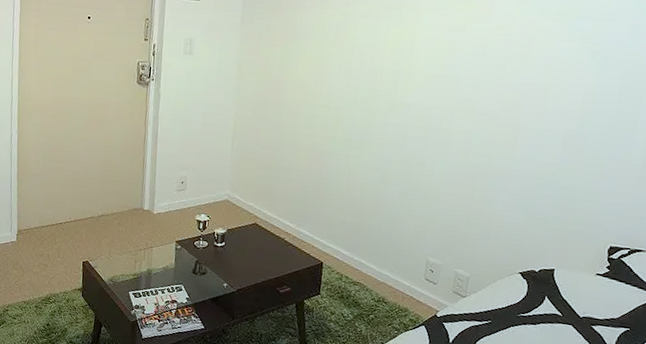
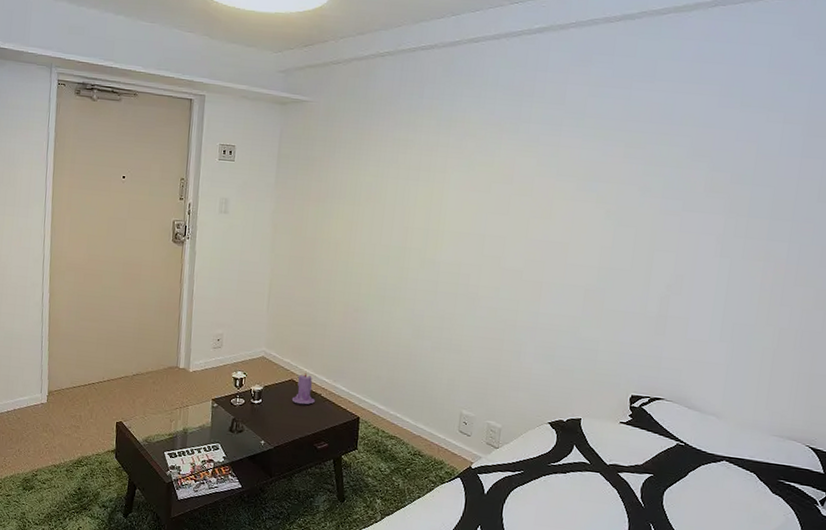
candle: none [254,216,278,249] -> present [291,372,315,405]

